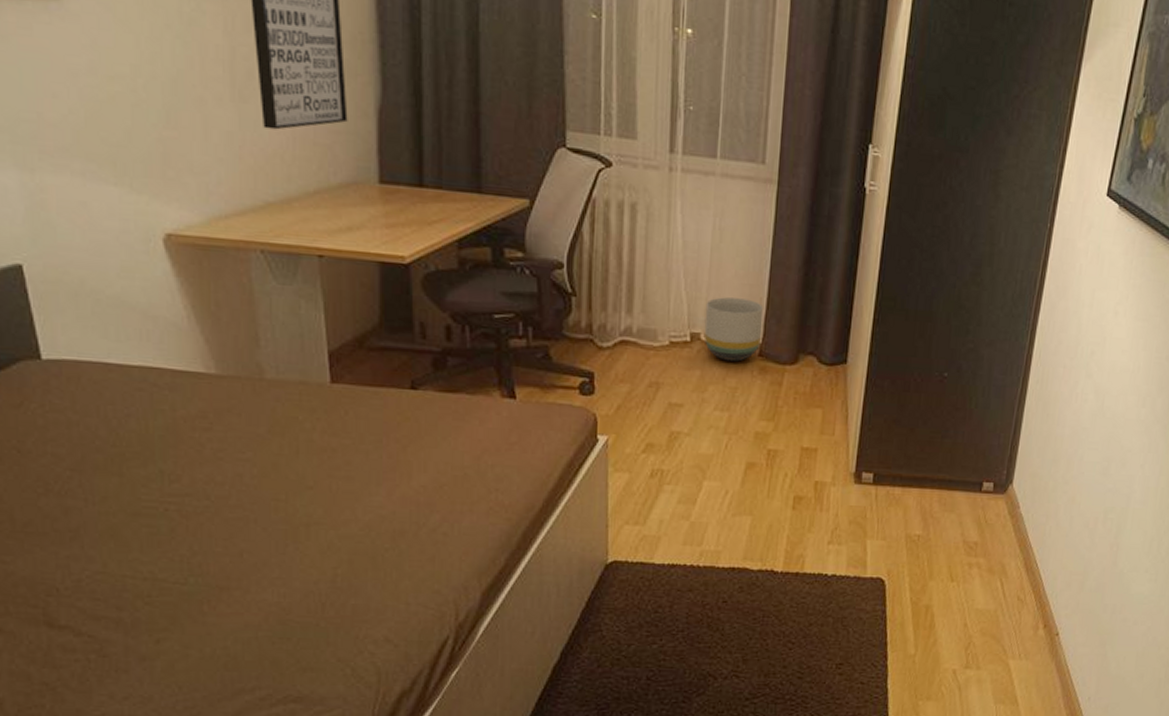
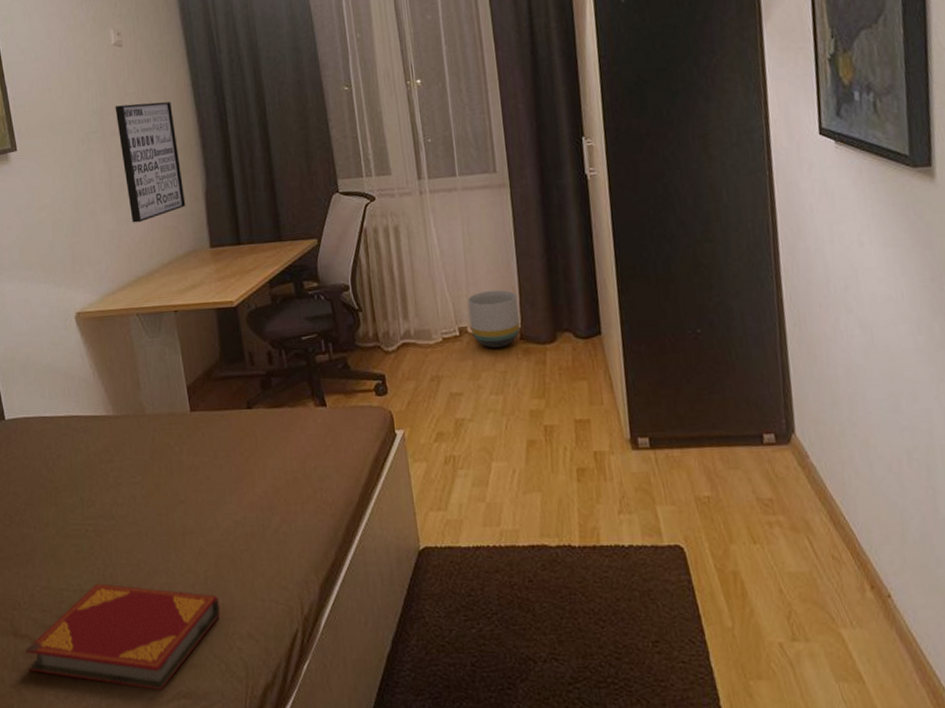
hardback book: none [64,572,351,695] -> present [25,583,221,691]

